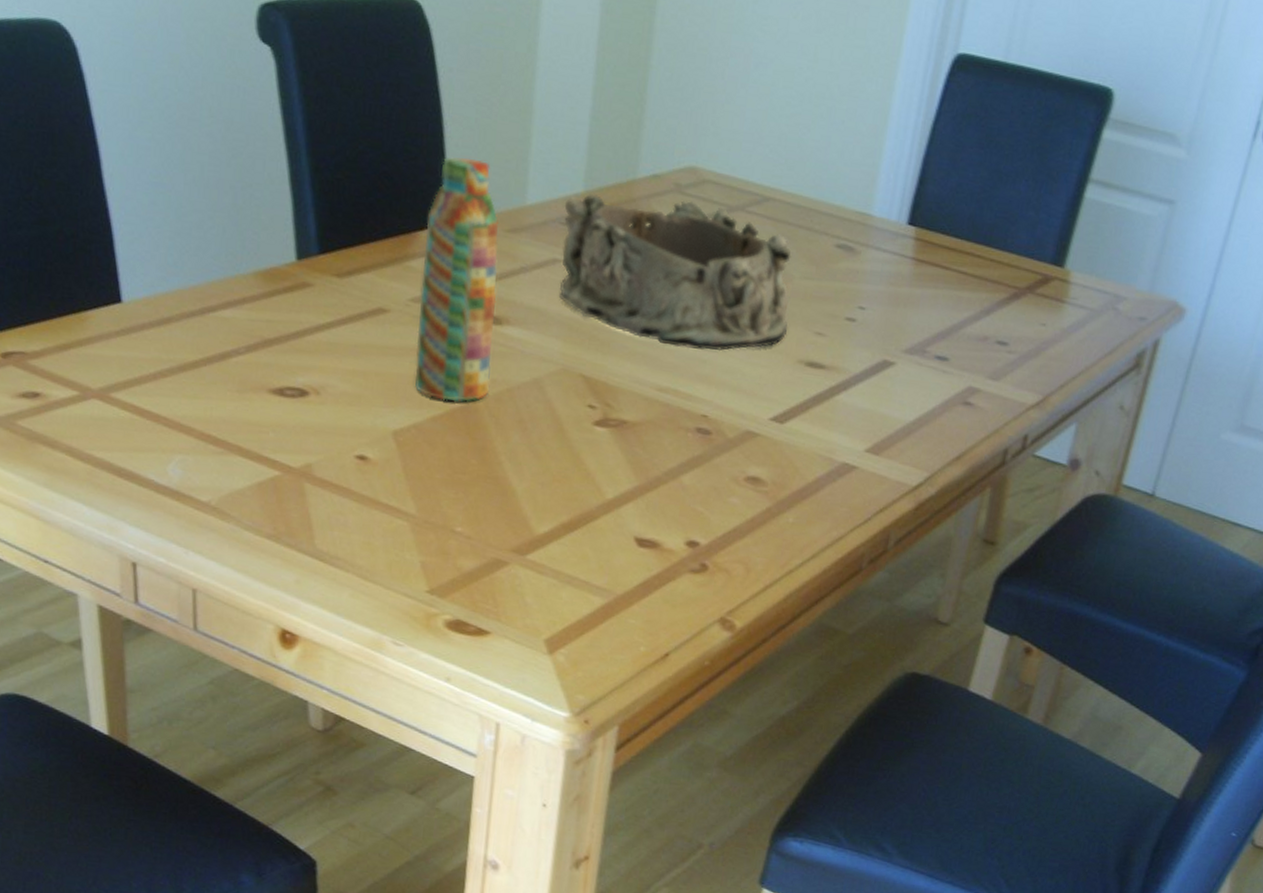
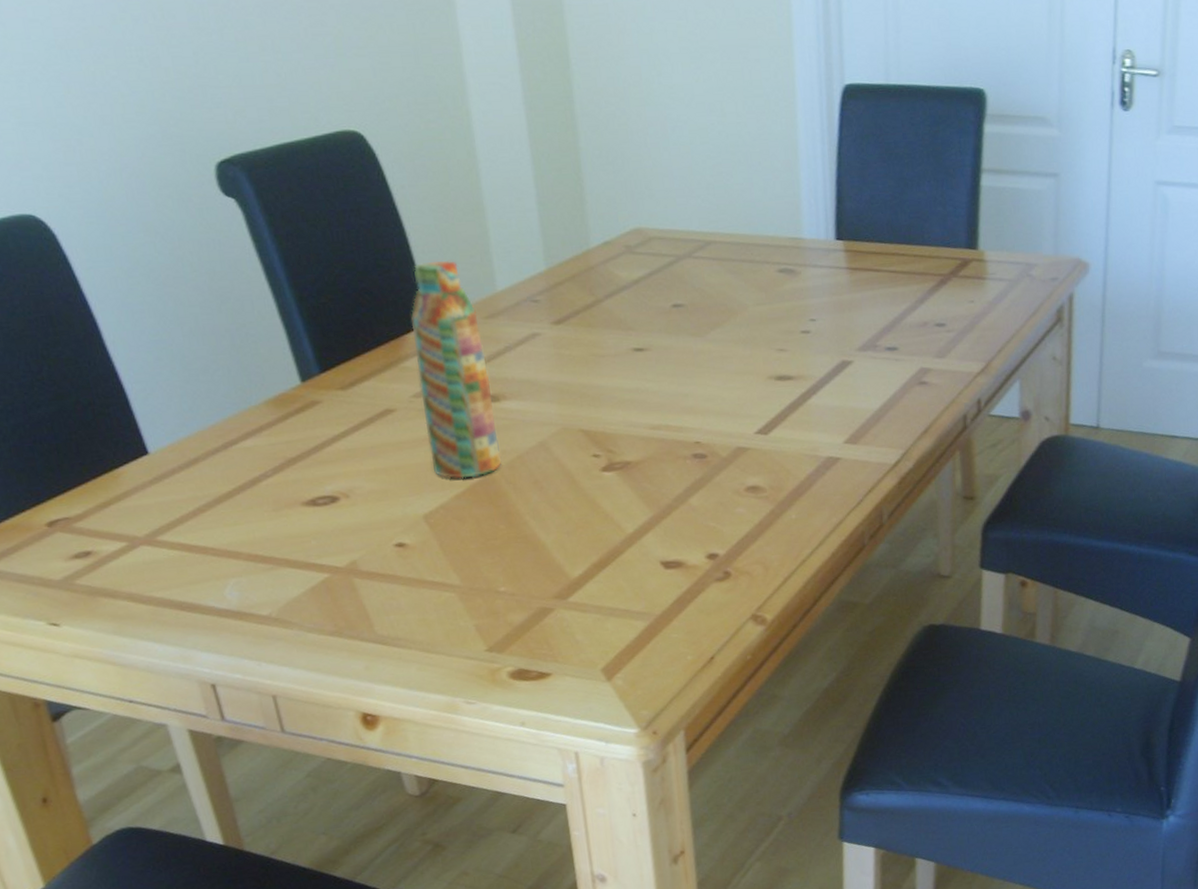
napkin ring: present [559,193,793,351] -> none [531,258,753,388]

